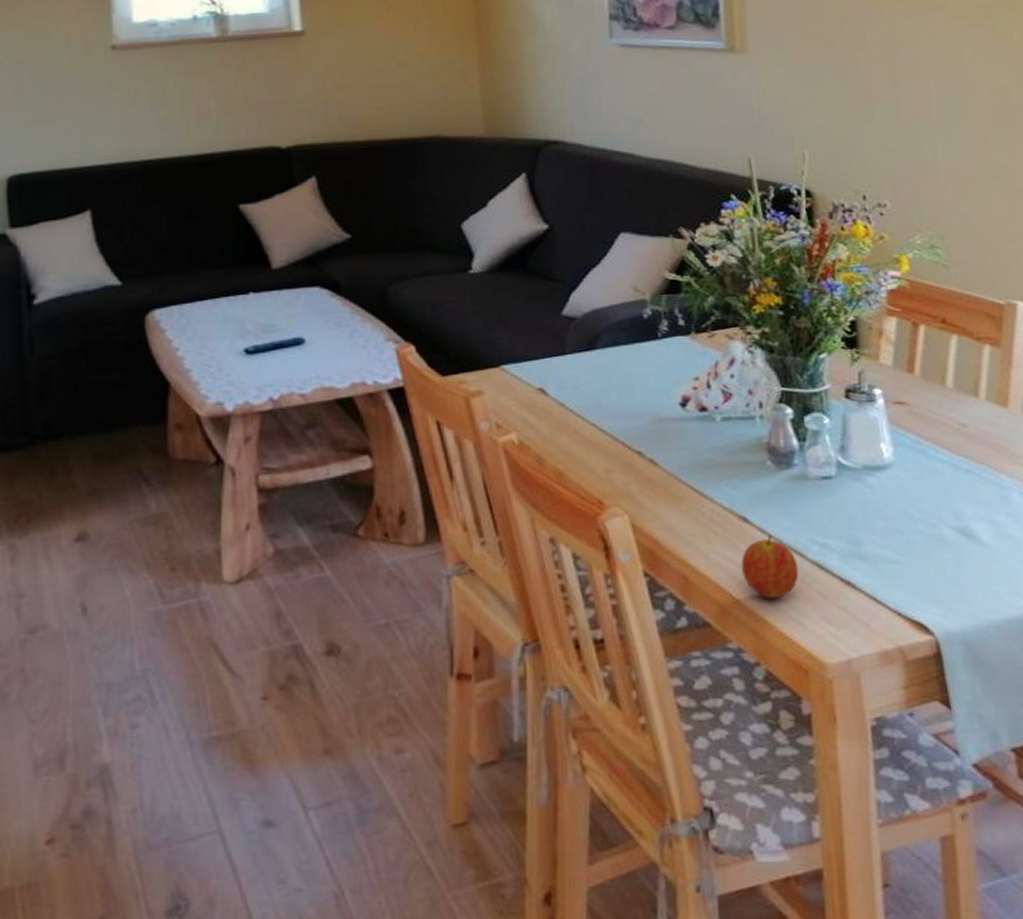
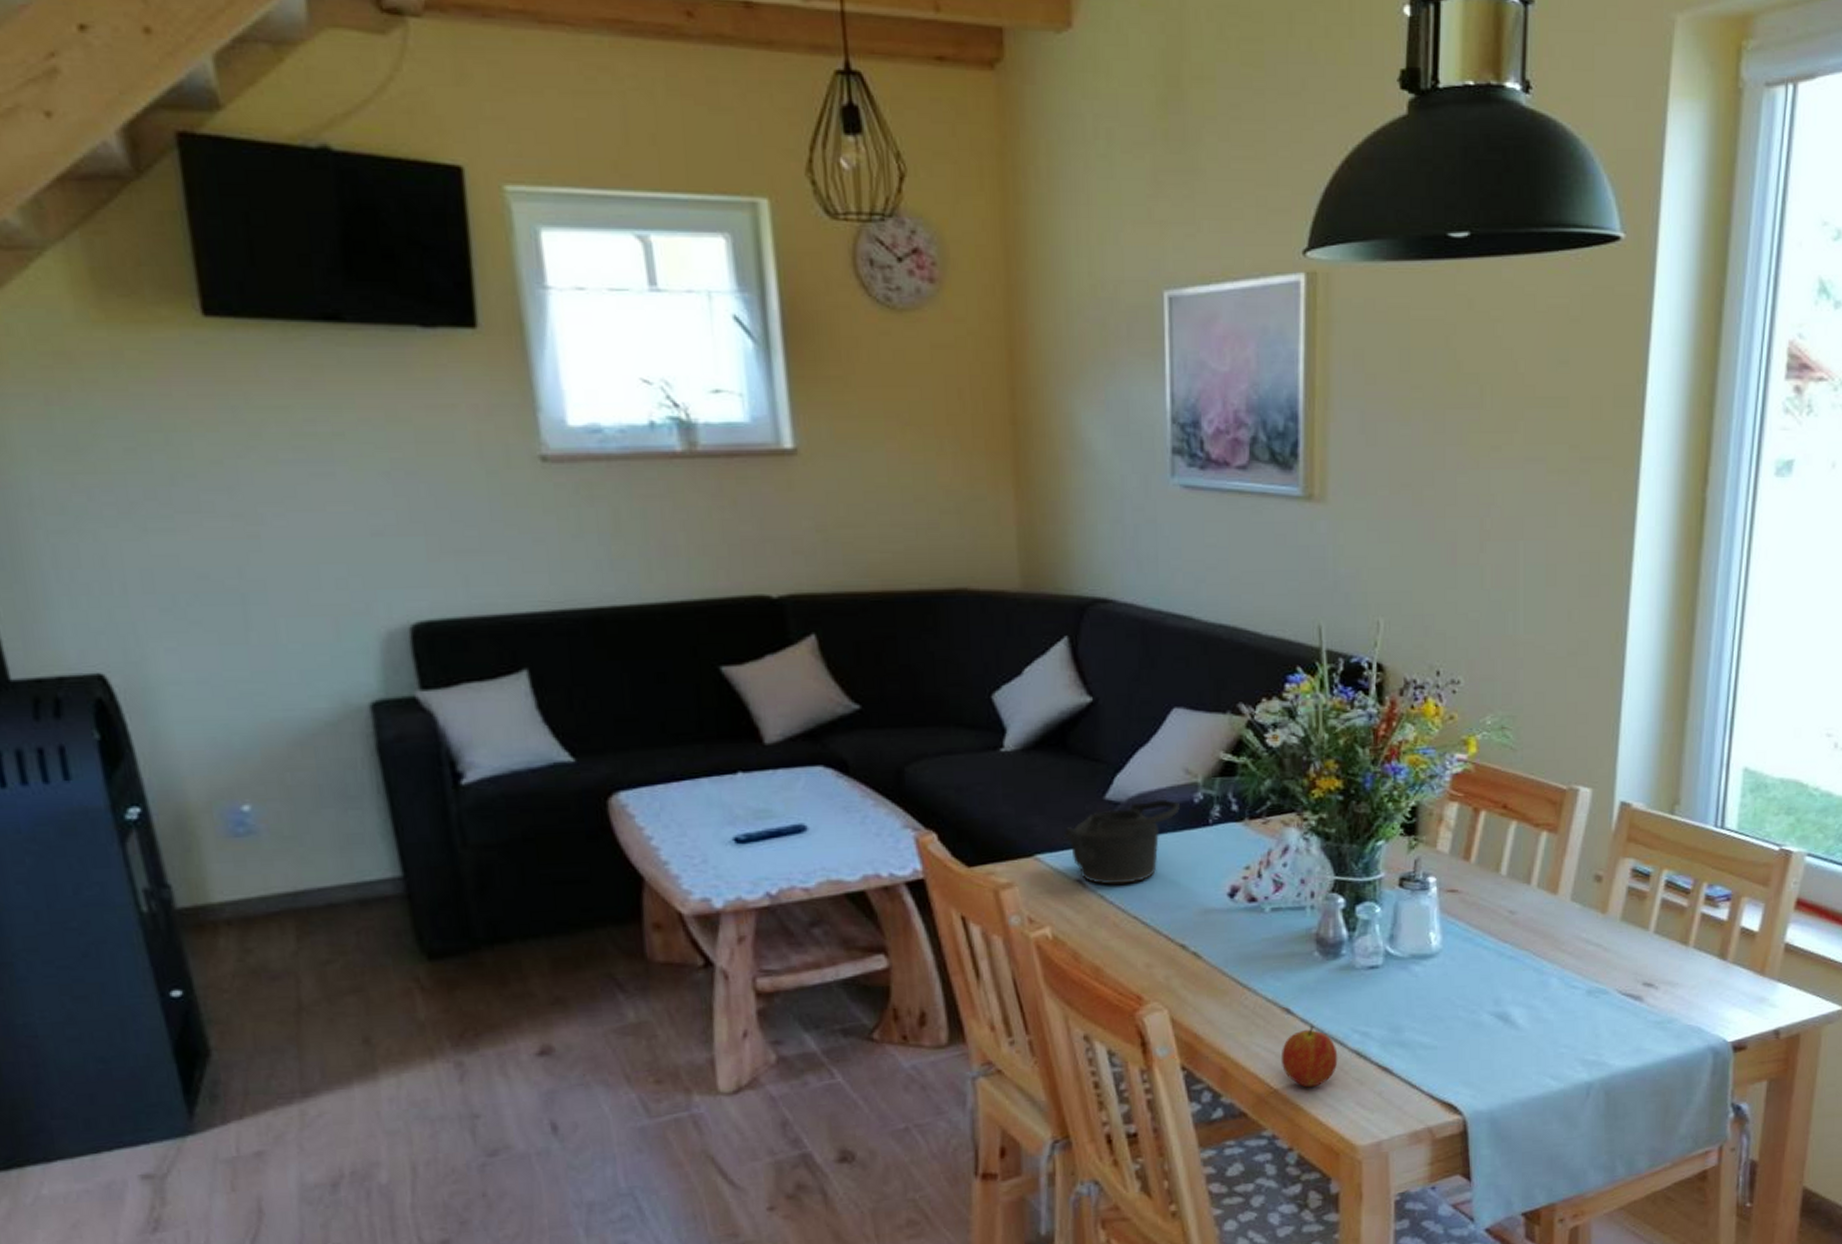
teapot: none [527,314,630,394] -> present [1064,799,1180,885]

